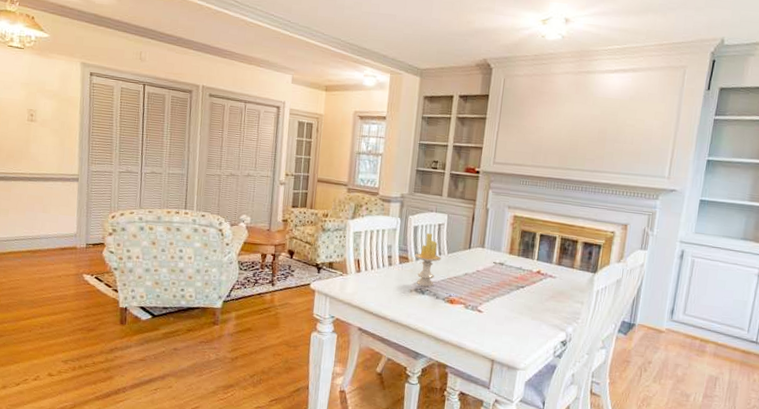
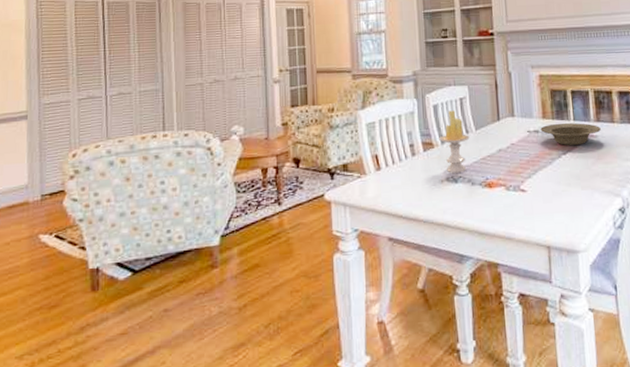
bowl: none [505,260,560,282] -> present [540,122,601,145]

